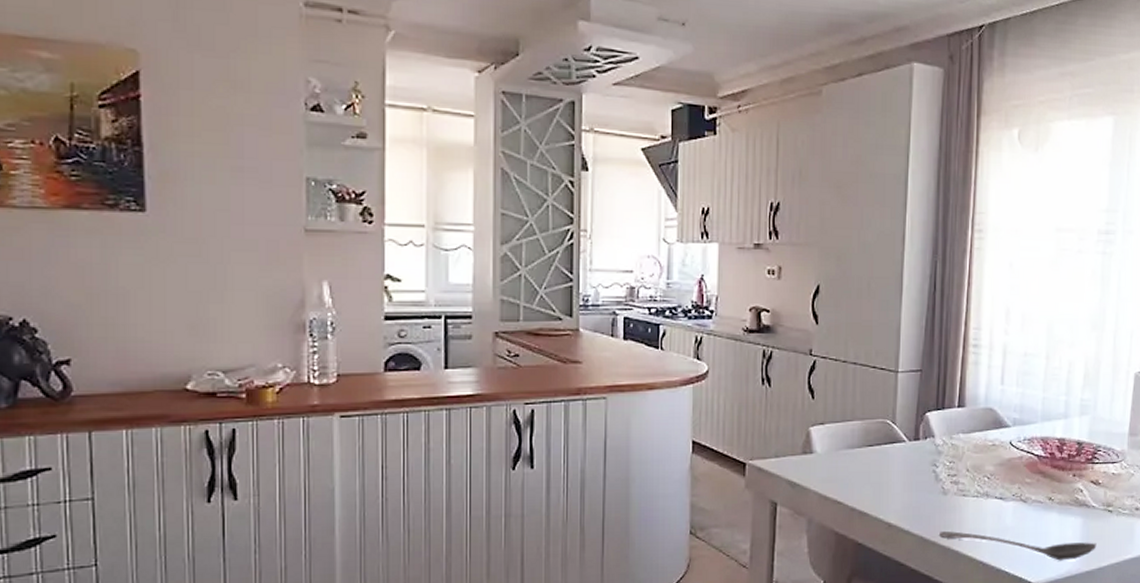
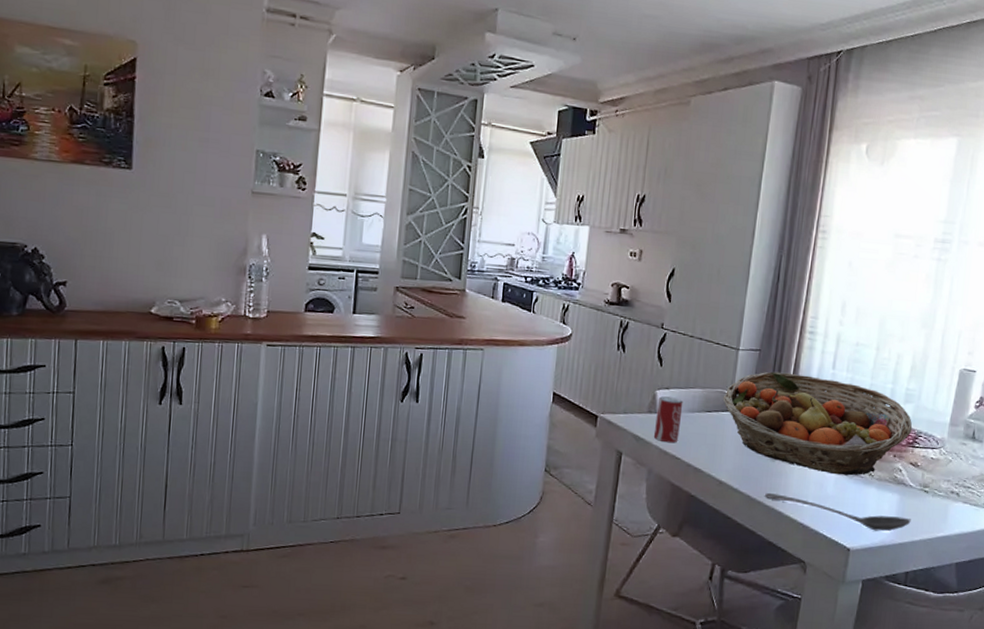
beverage can: none [810,433,841,486] -> present [653,396,684,443]
fruit basket: none [884,393,1091,503] -> present [722,371,913,476]

